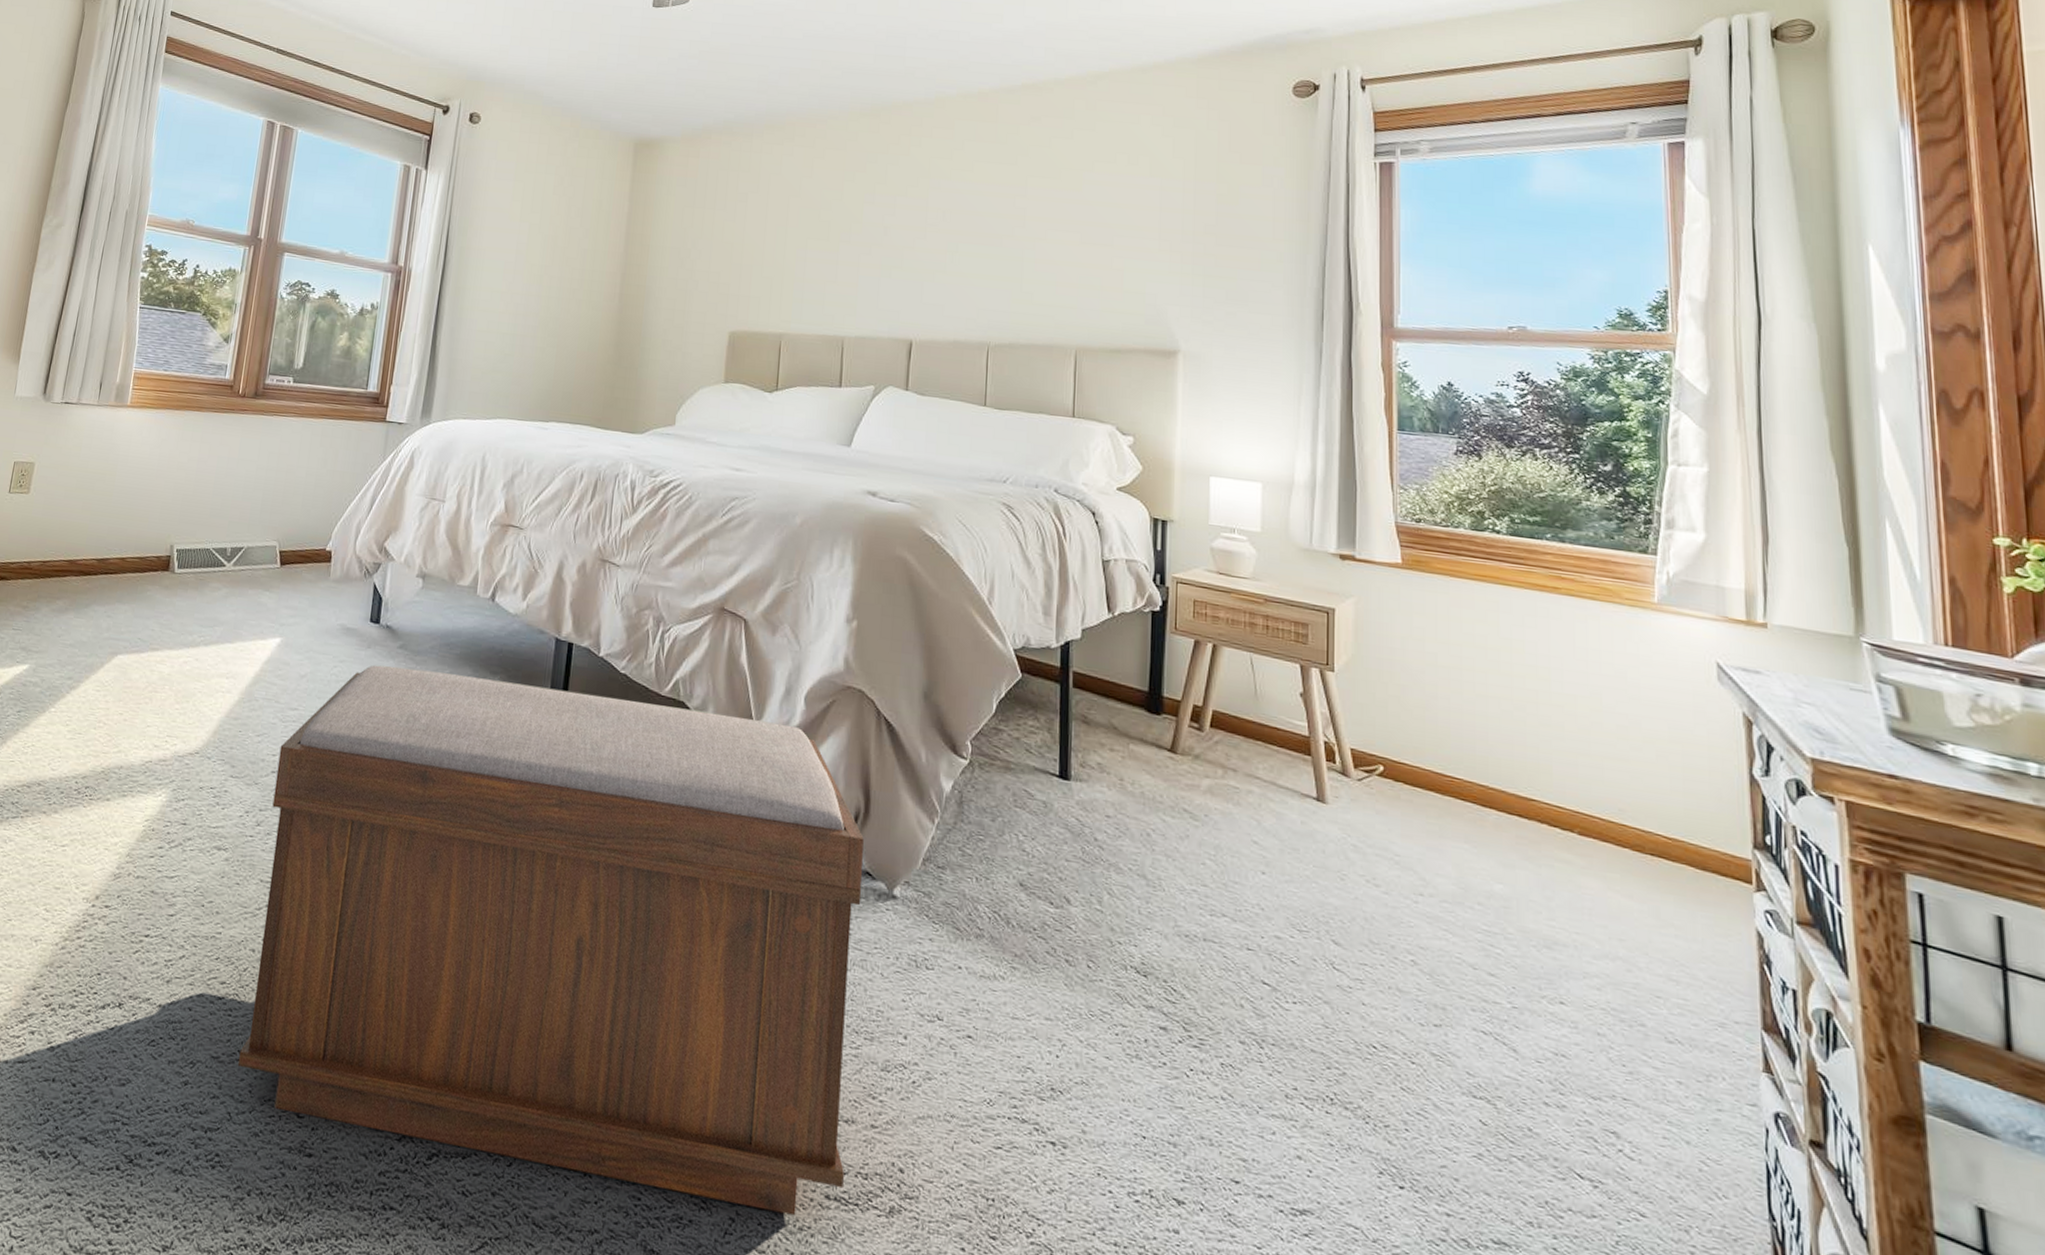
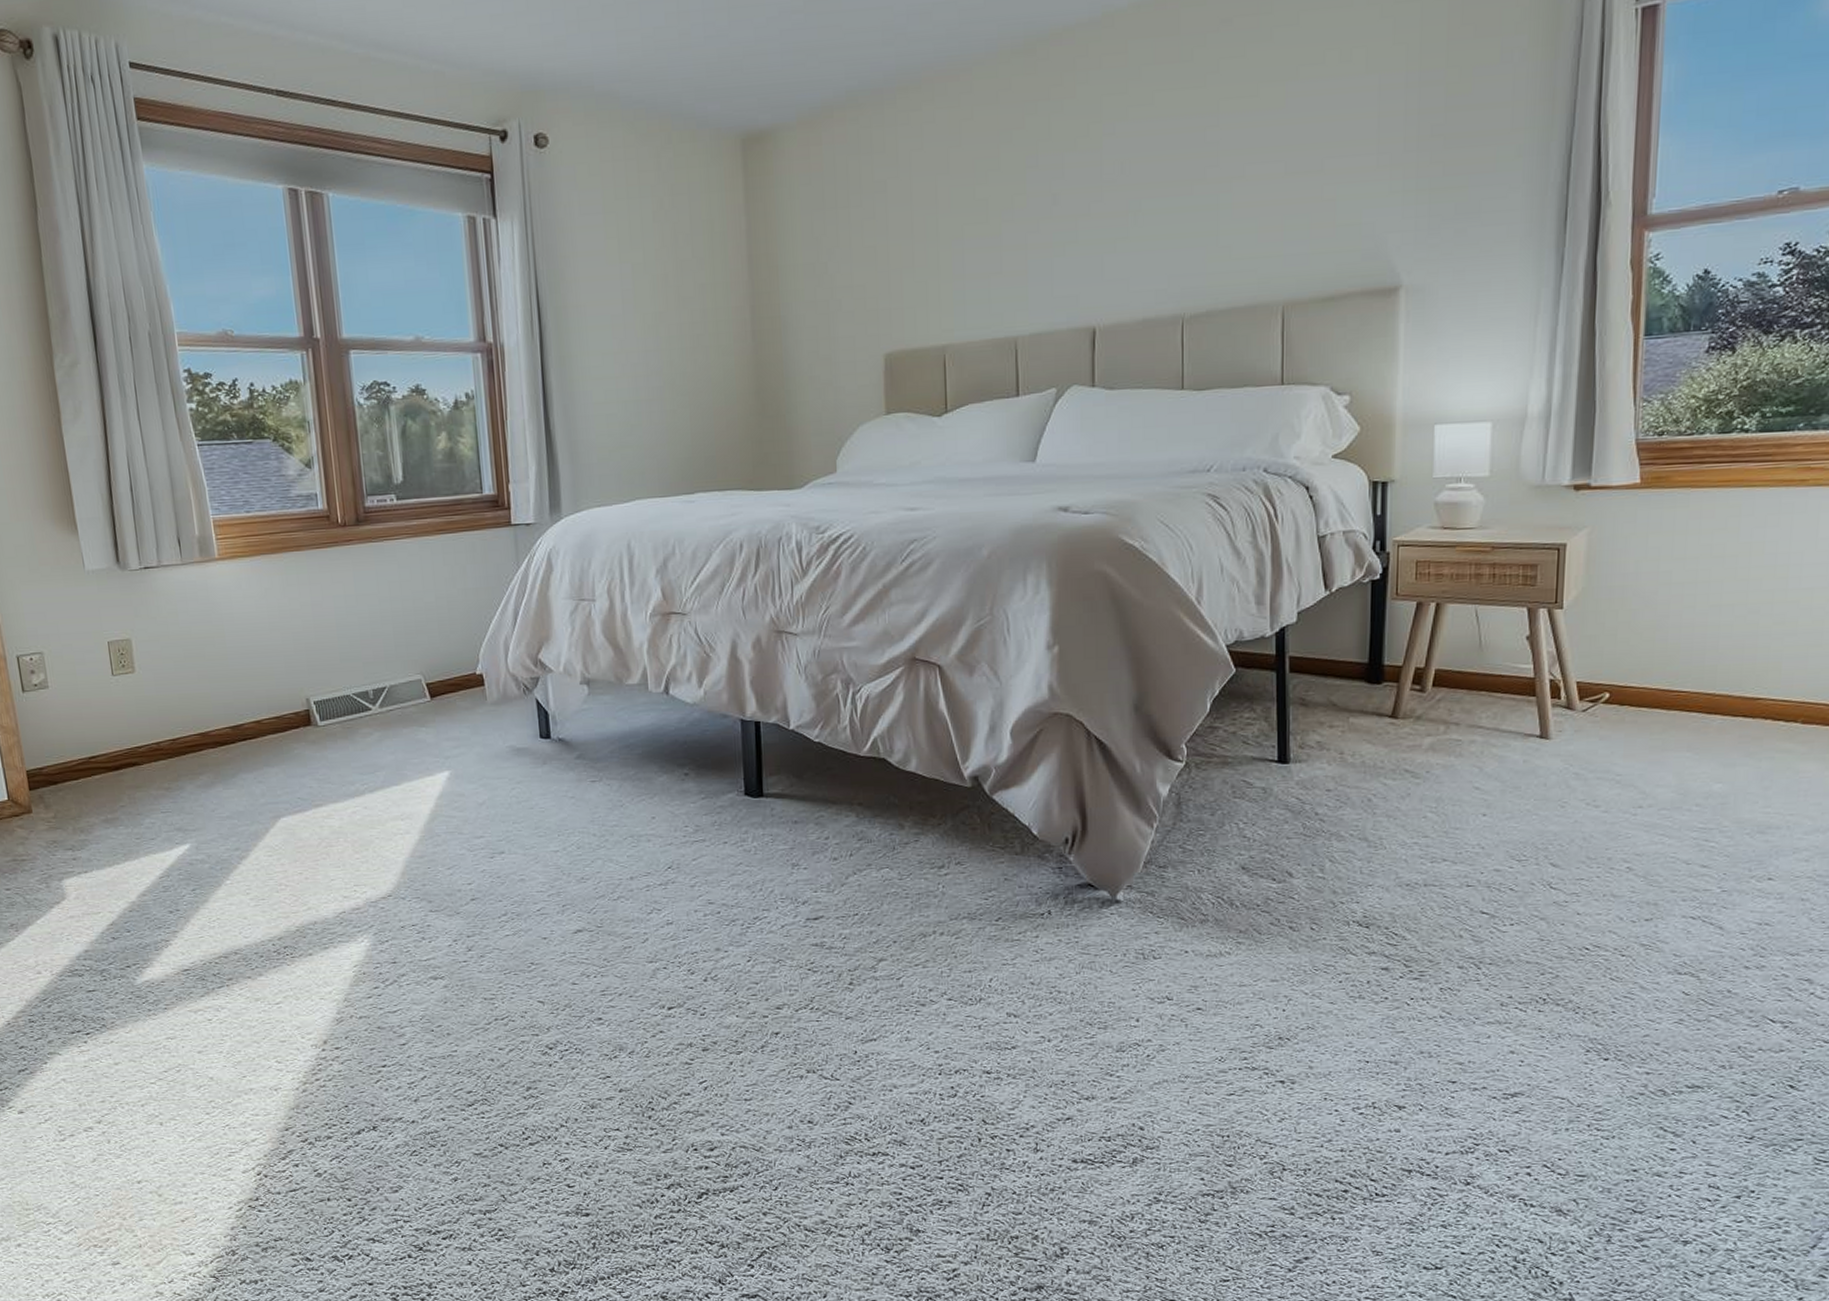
bench: present [237,665,864,1216] -> none [474,761,1088,1185]

